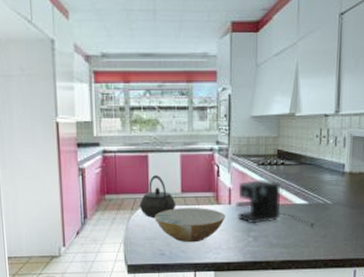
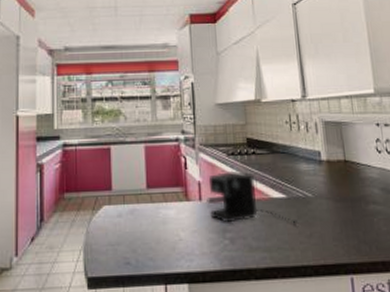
kettle: present [140,175,176,218] -> none [102,169,142,219]
bowl: present [154,208,225,243] -> none [118,205,196,248]

